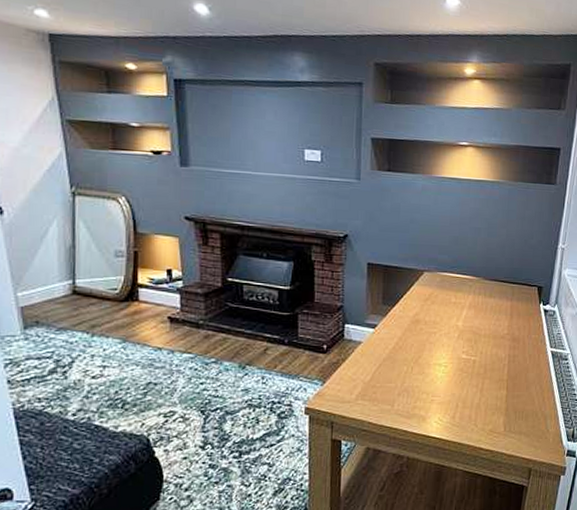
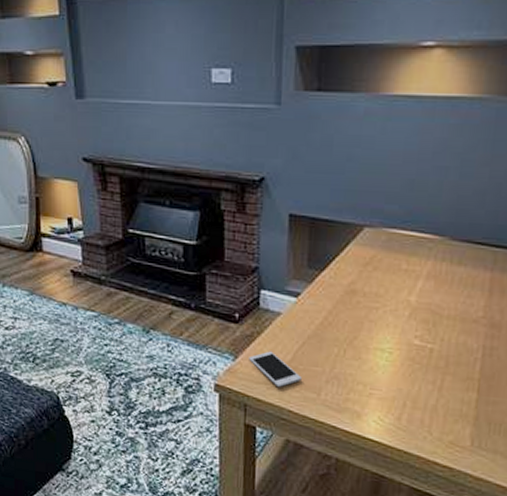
cell phone: none [335,374,379,404] -> present [249,351,302,388]

